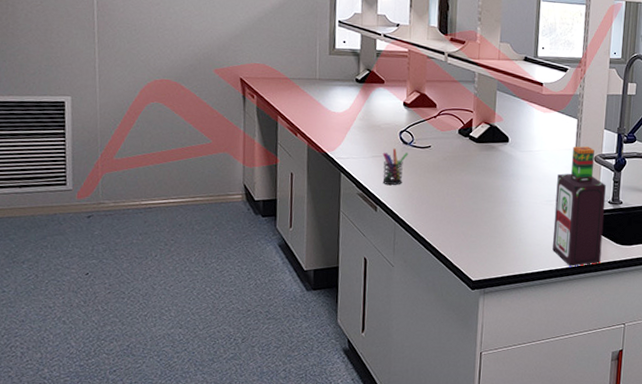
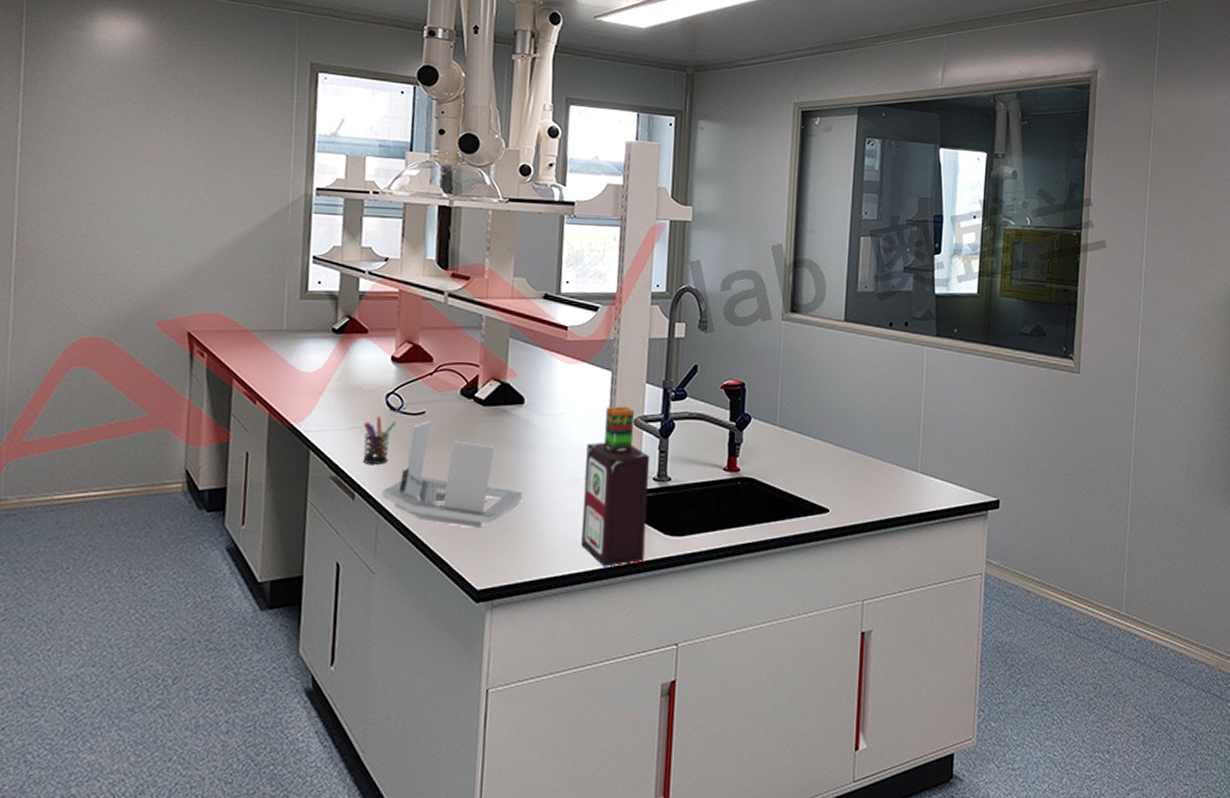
paper towel holder: none [398,153,508,236] -> present [382,421,524,529]

